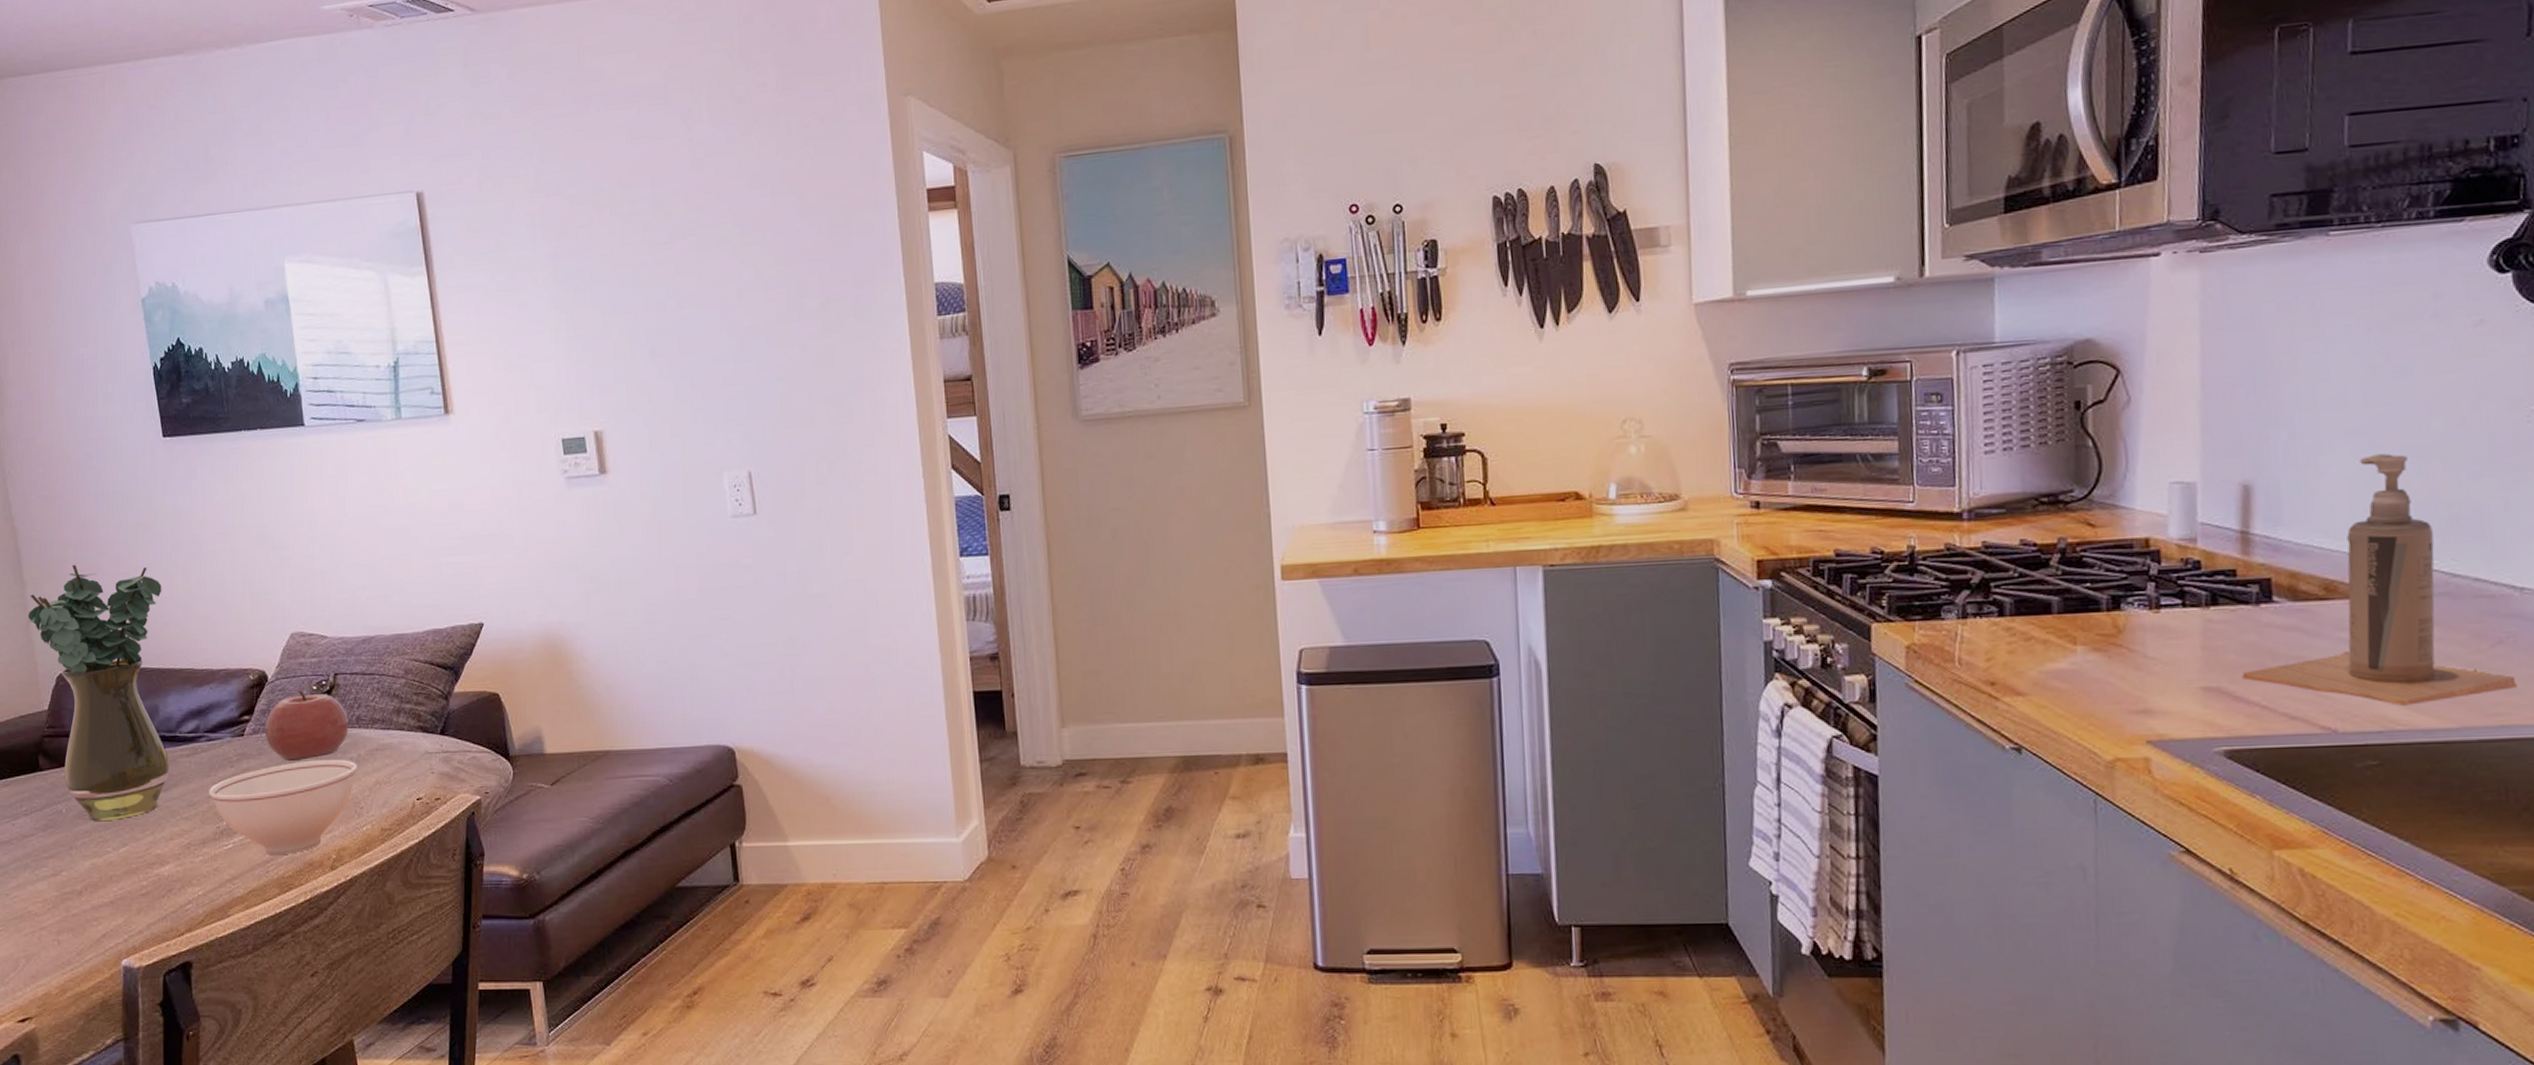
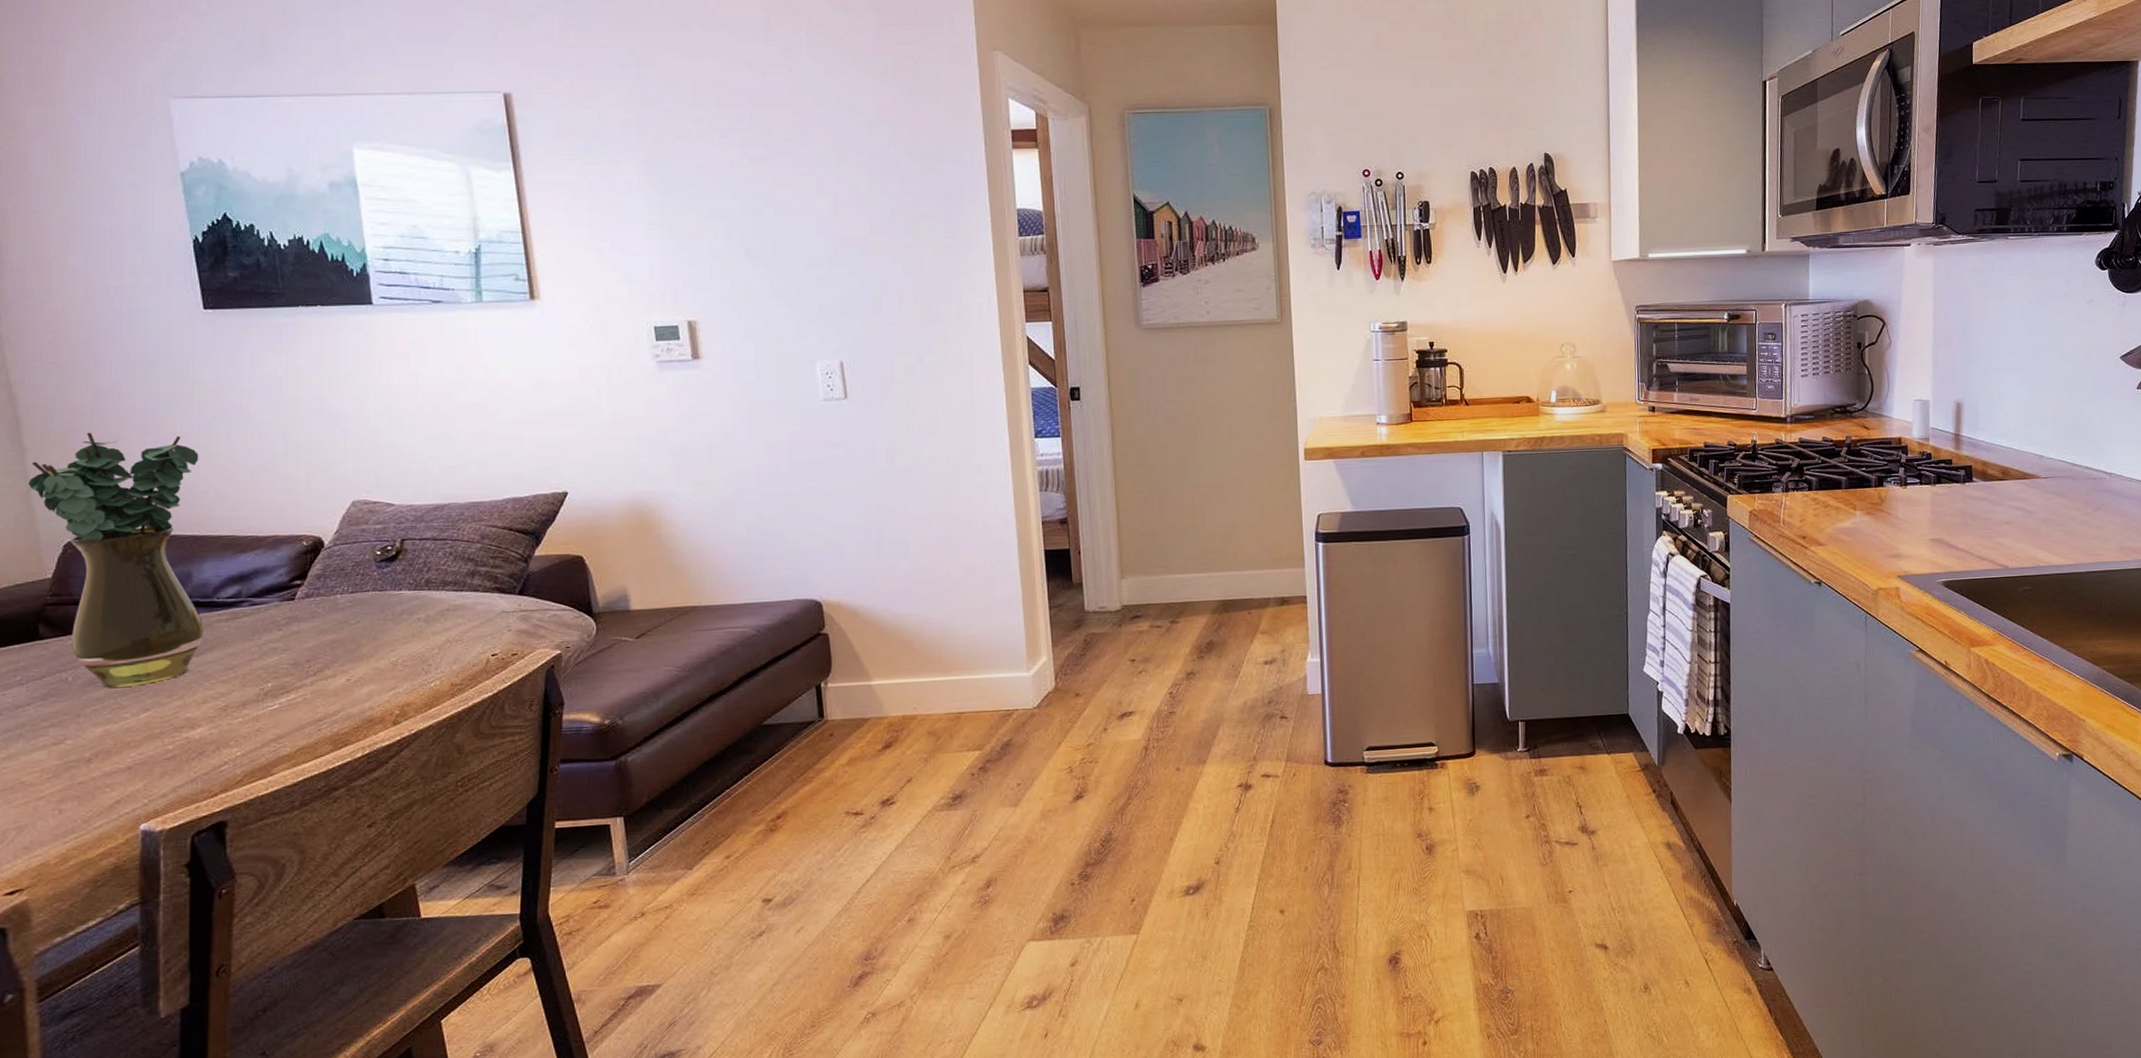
bowl: present [208,759,357,856] -> none [250,620,425,714]
fruit: present [264,688,349,762] -> none [319,553,416,624]
soap dispenser: present [2242,453,2517,706] -> none [1954,384,2107,550]

